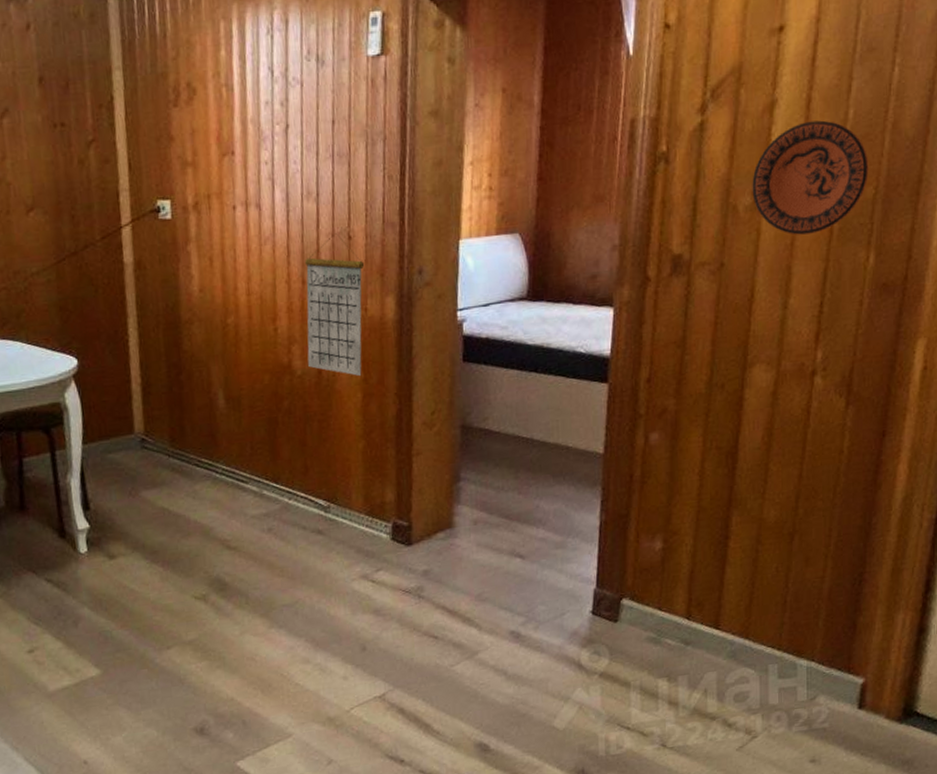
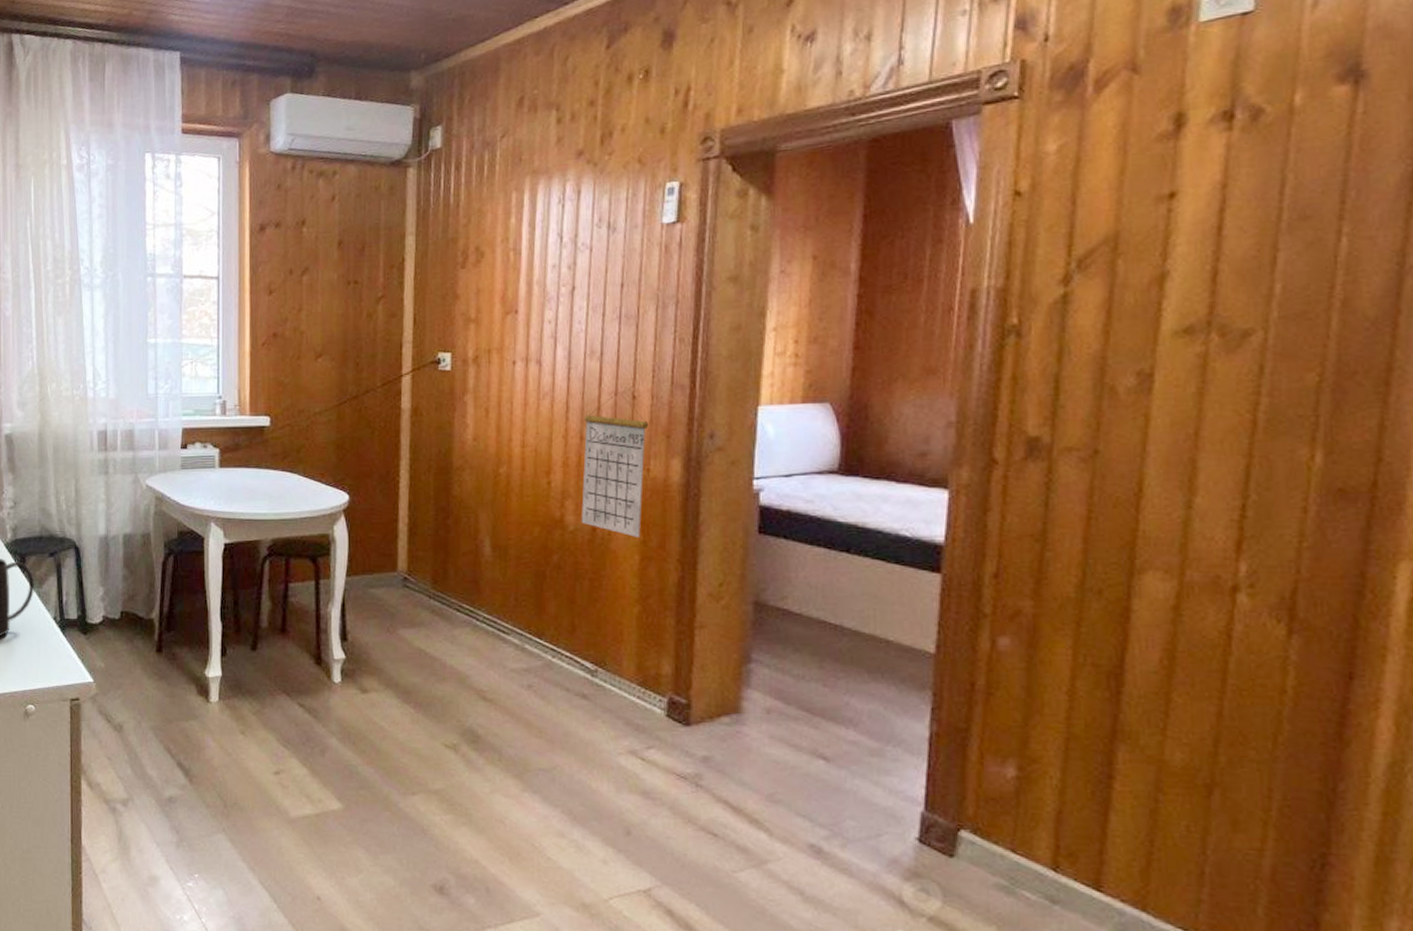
decorative plate: present [752,120,869,235] -> none [1136,295,1309,424]

